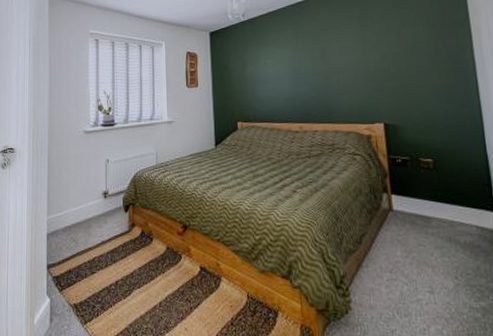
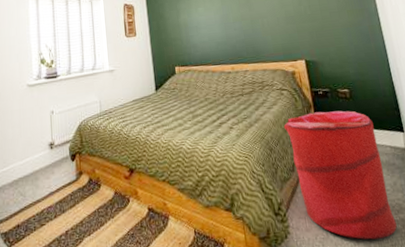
laundry hamper: none [353,181,476,326] -> present [283,110,397,240]

